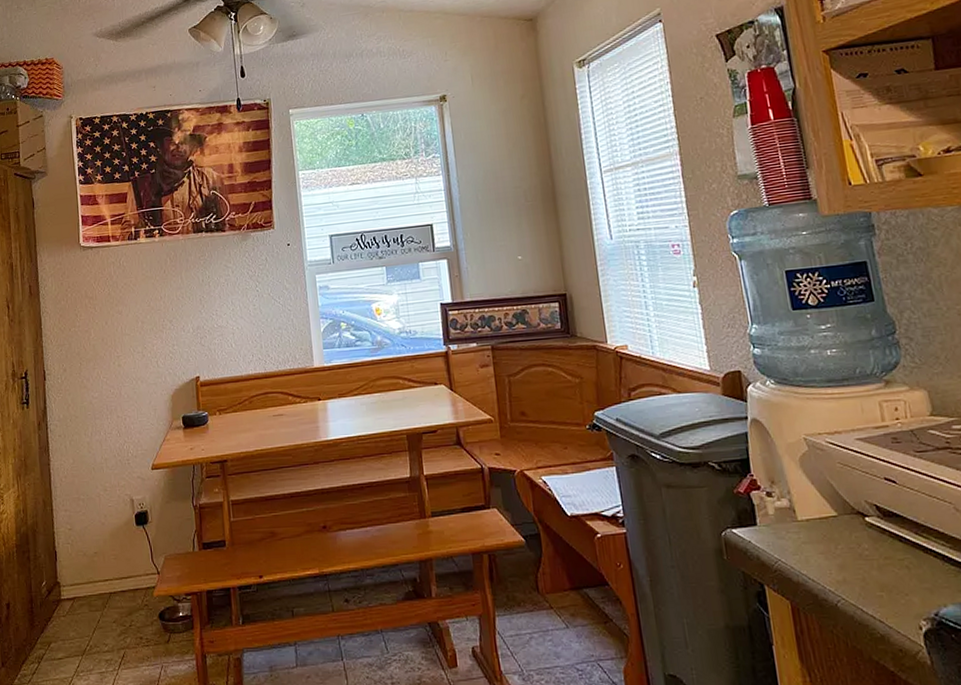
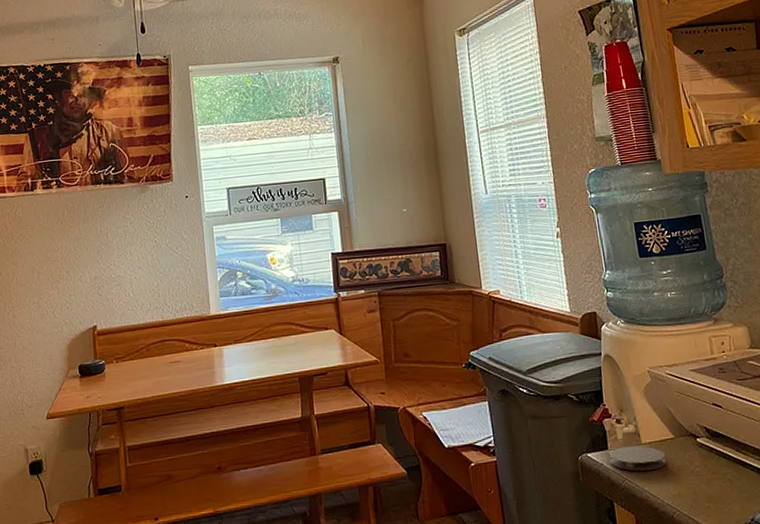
coaster: none [757,522,828,551] -> present [608,445,666,471]

